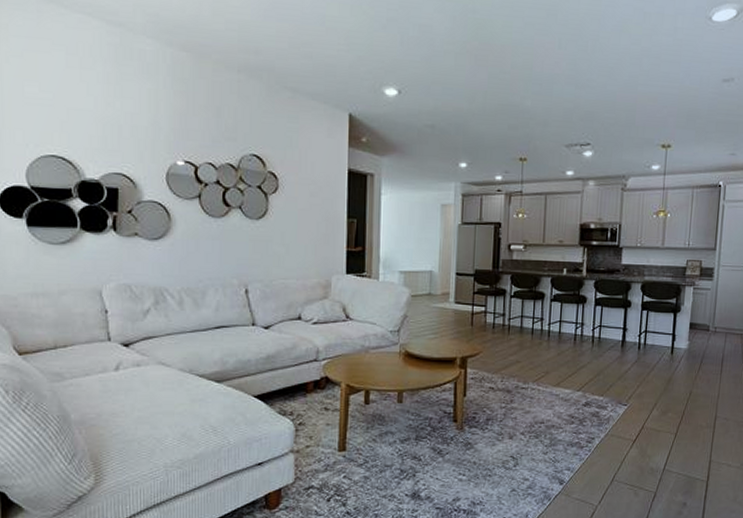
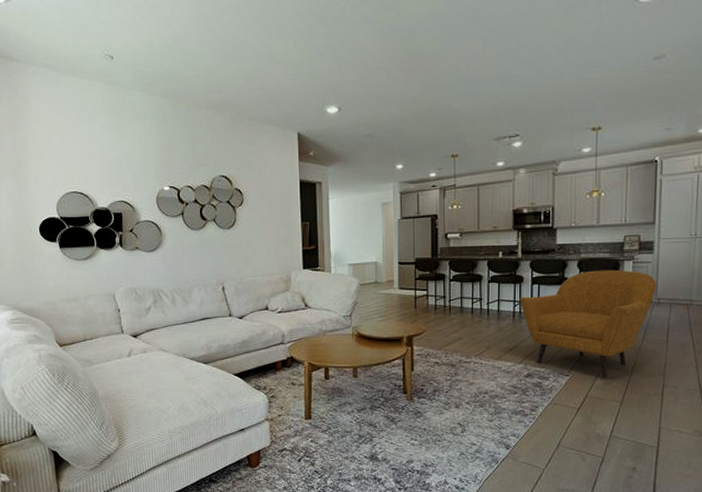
armchair: none [581,294,715,408] -> present [519,269,657,378]

